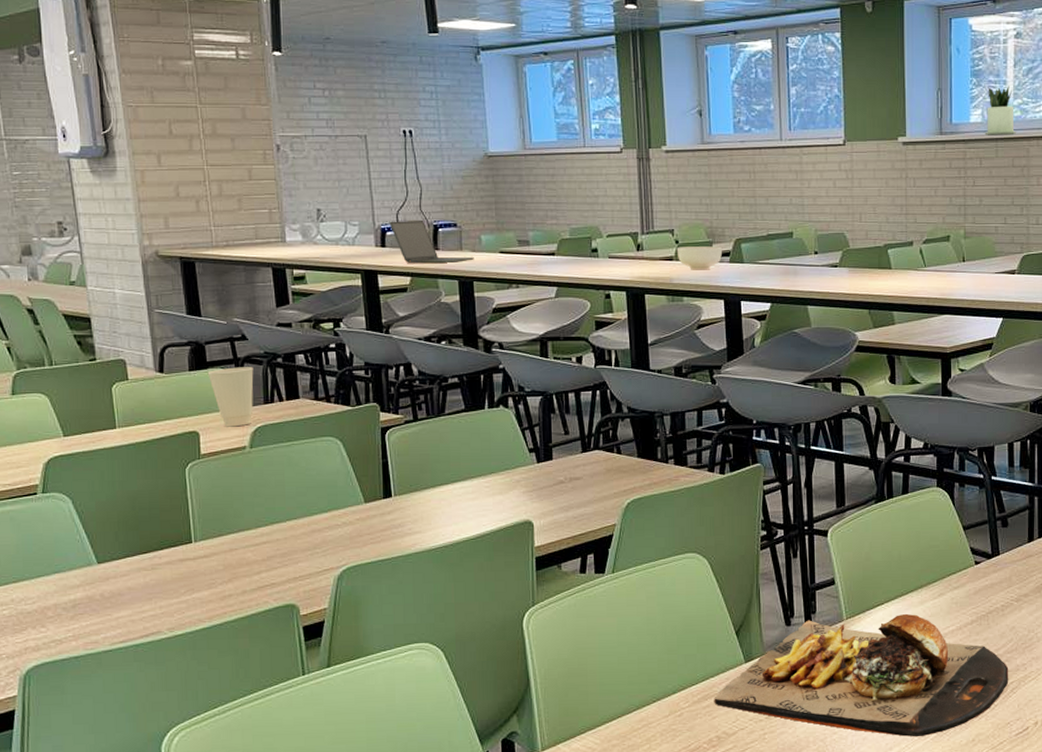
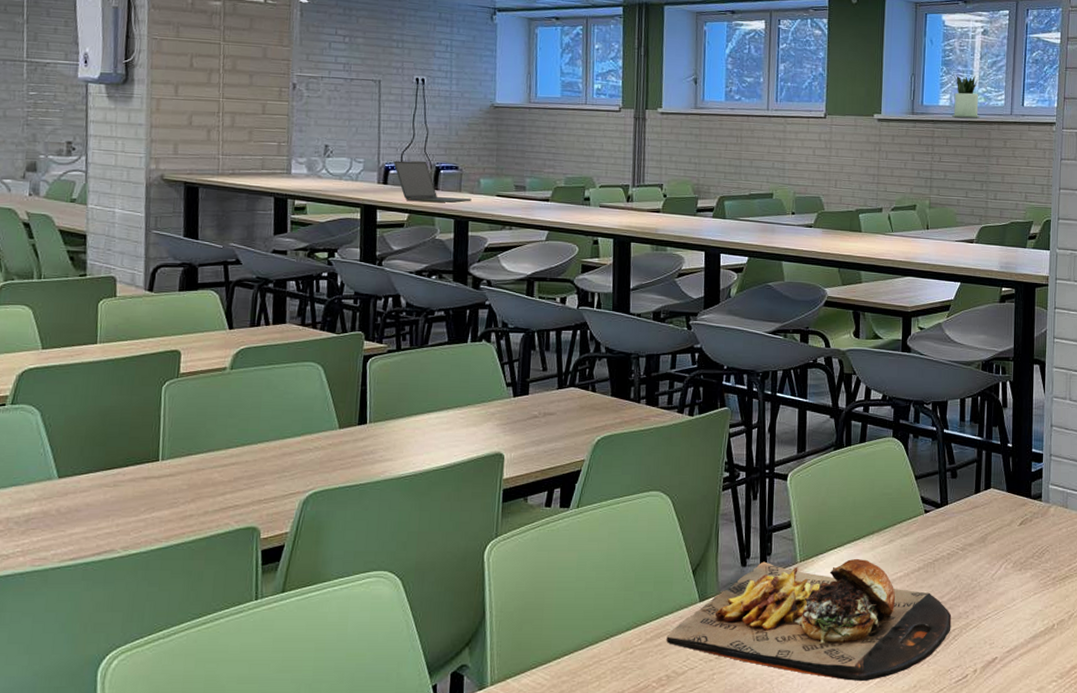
cup: present [207,367,254,427] -> none [197,290,244,348]
bowl: present [677,246,723,270] -> none [664,200,707,223]

